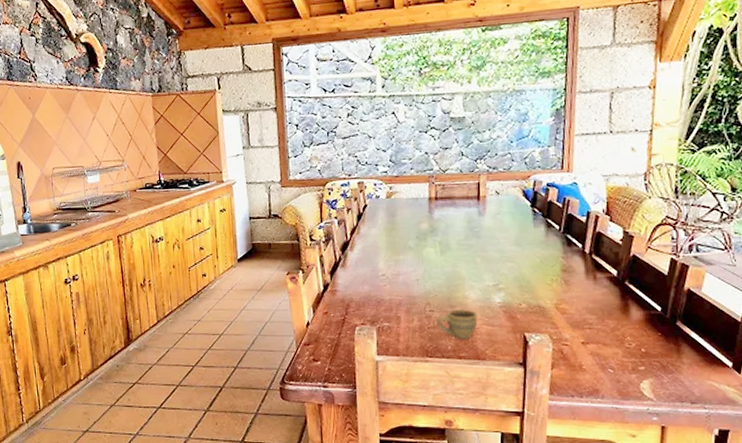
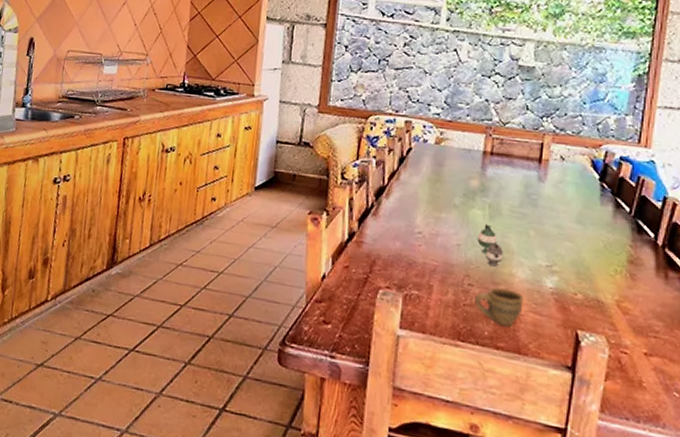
teapot: none [432,258,456,293] -> present [477,224,503,267]

